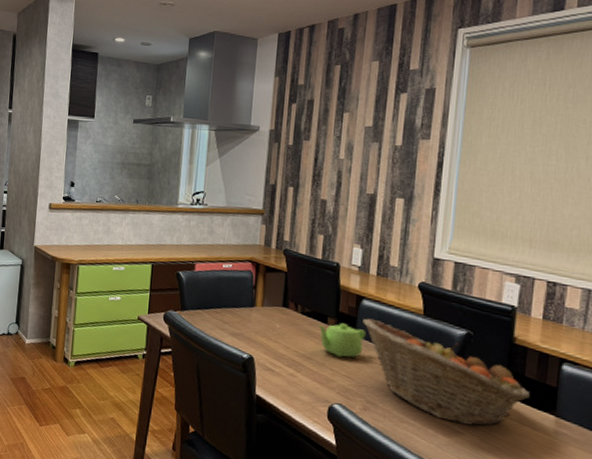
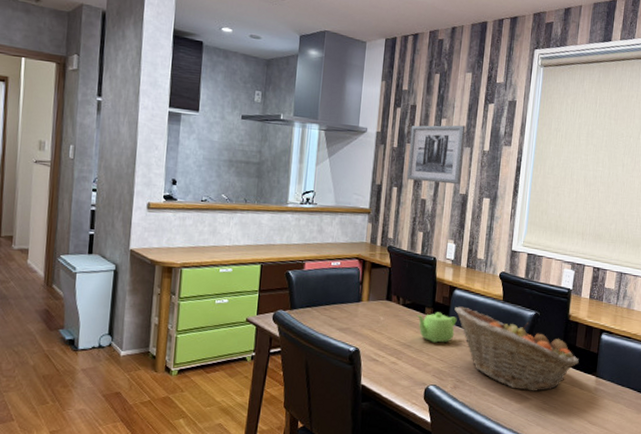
wall art: none [303,118,373,184] -> present [406,125,466,185]

